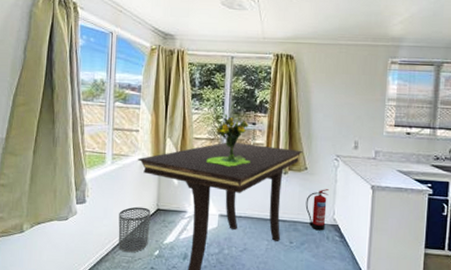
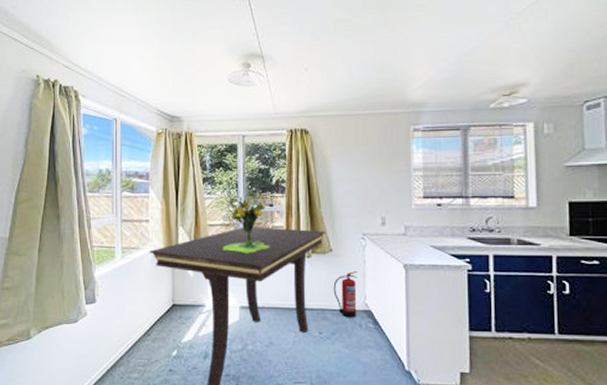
waste bin: present [118,206,151,253] -> none [132,303,166,355]

